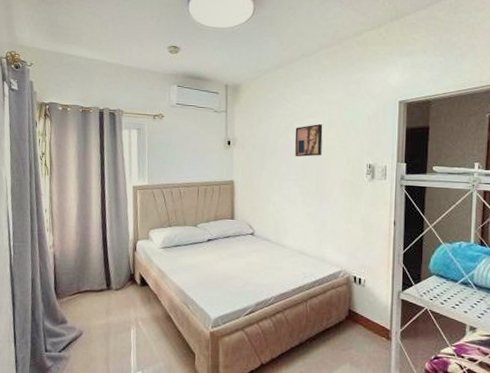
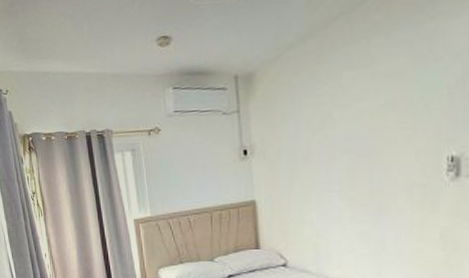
wall art: present [295,124,323,157] -> none [335,109,377,160]

